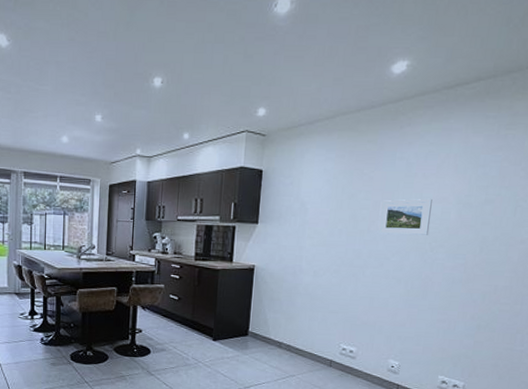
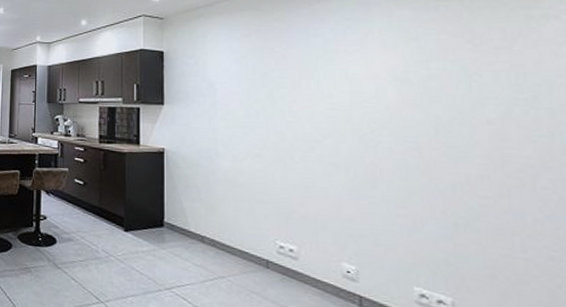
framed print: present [378,198,432,236] -> none [300,75,365,116]

